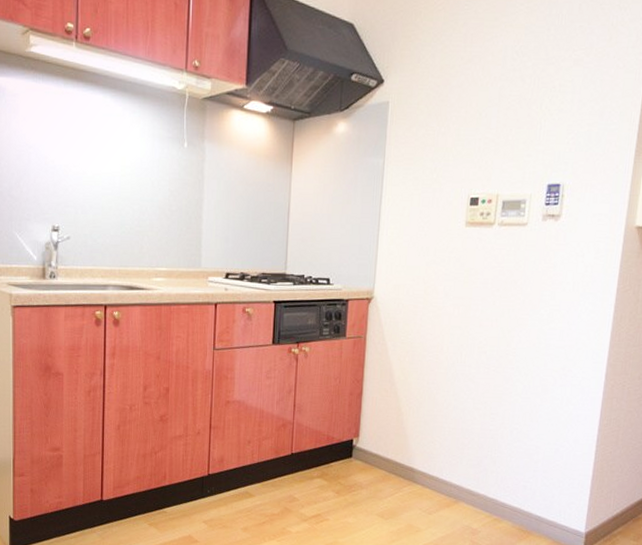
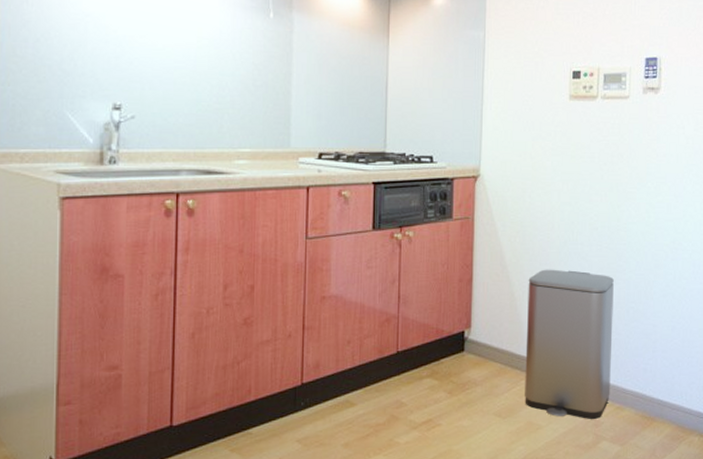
pedal bin: none [406,388,499,527] -> present [525,269,614,419]

